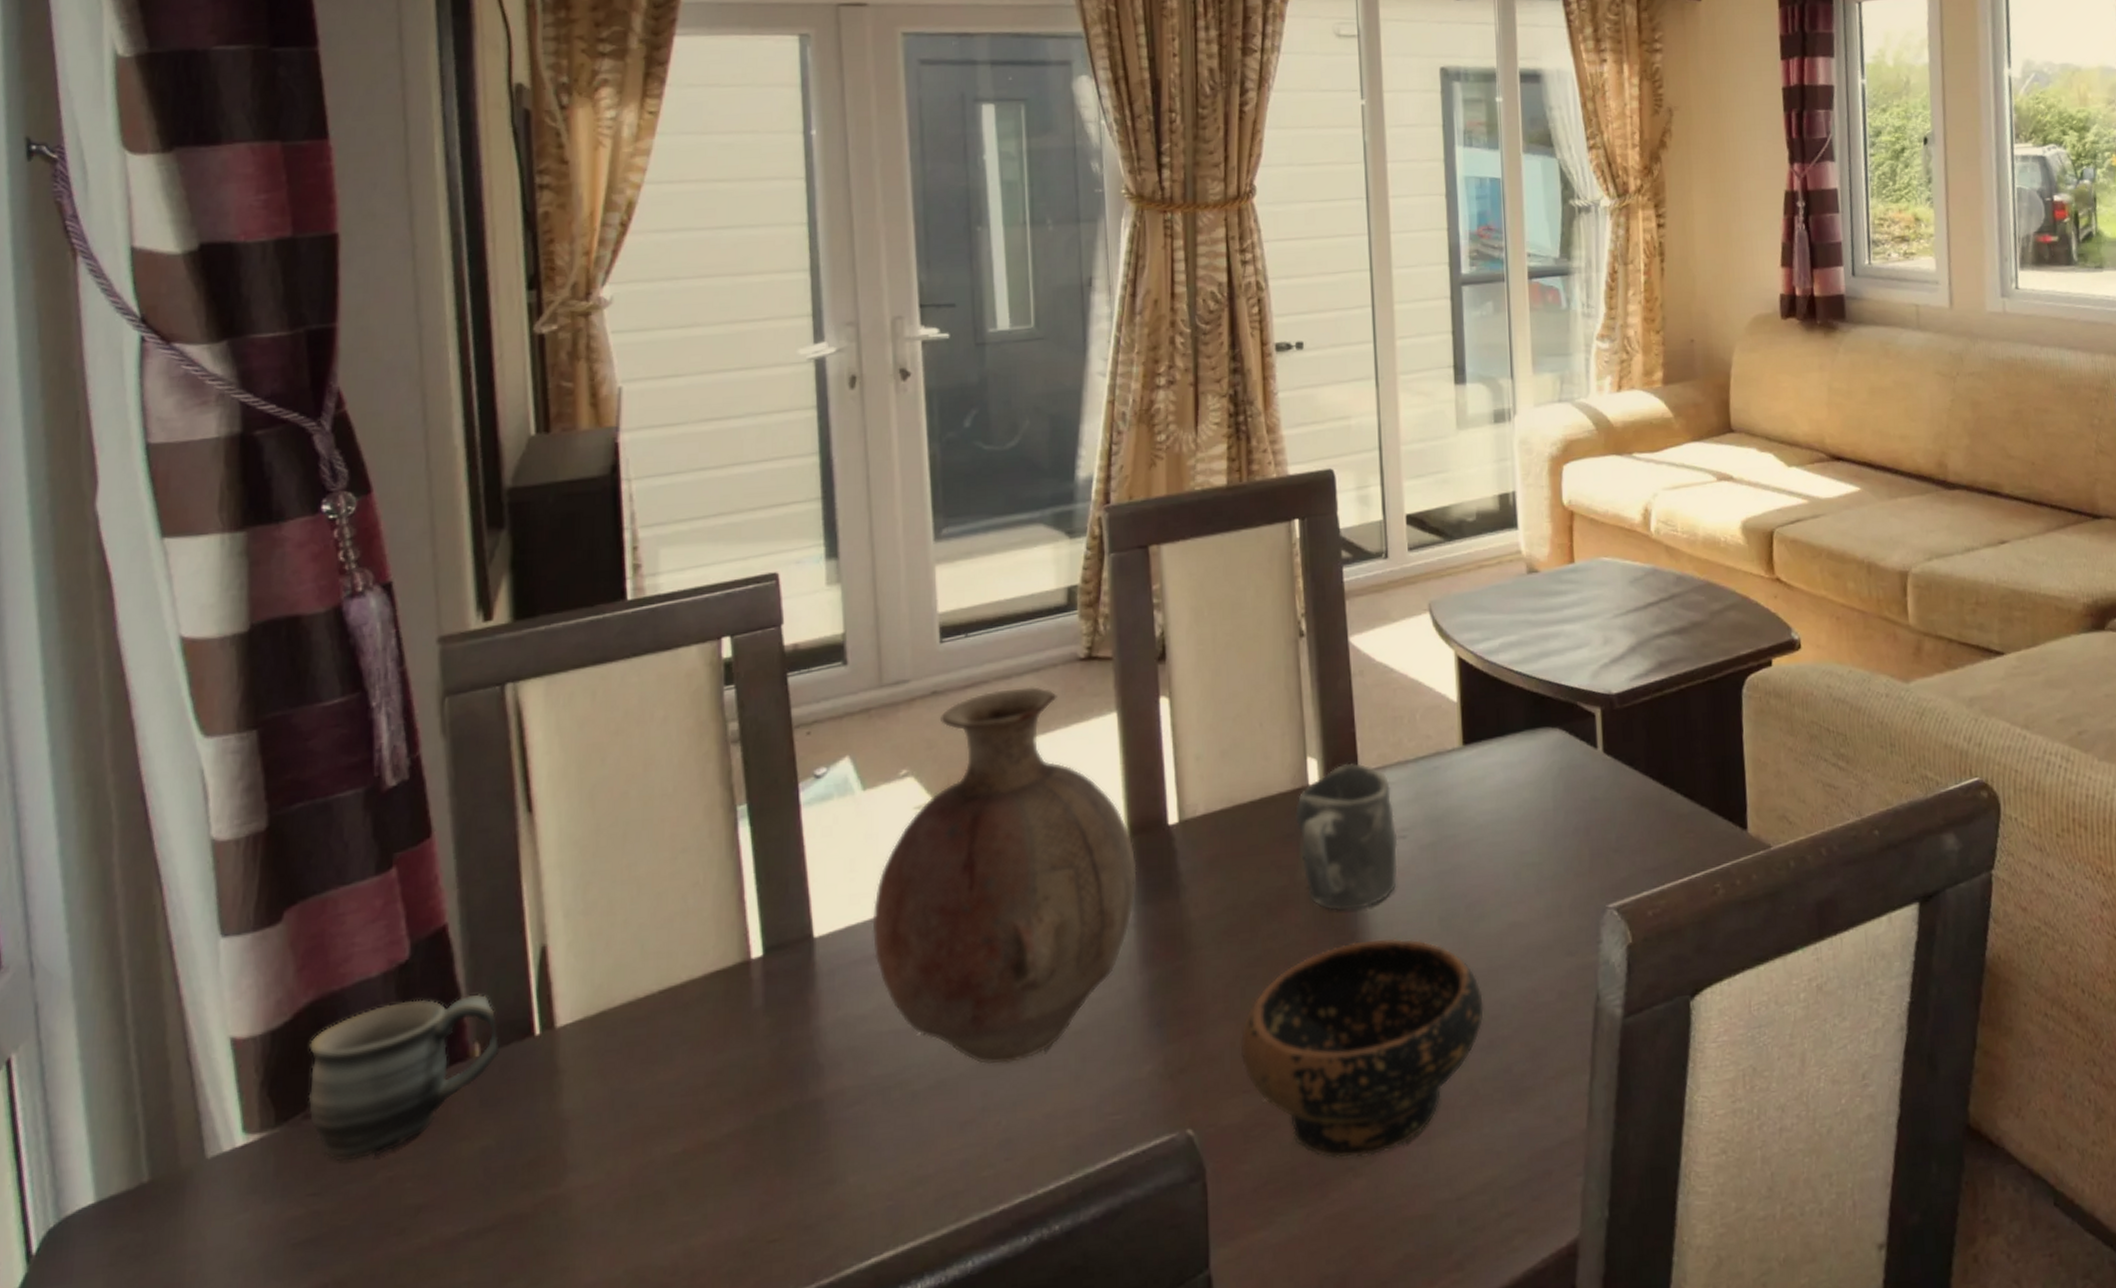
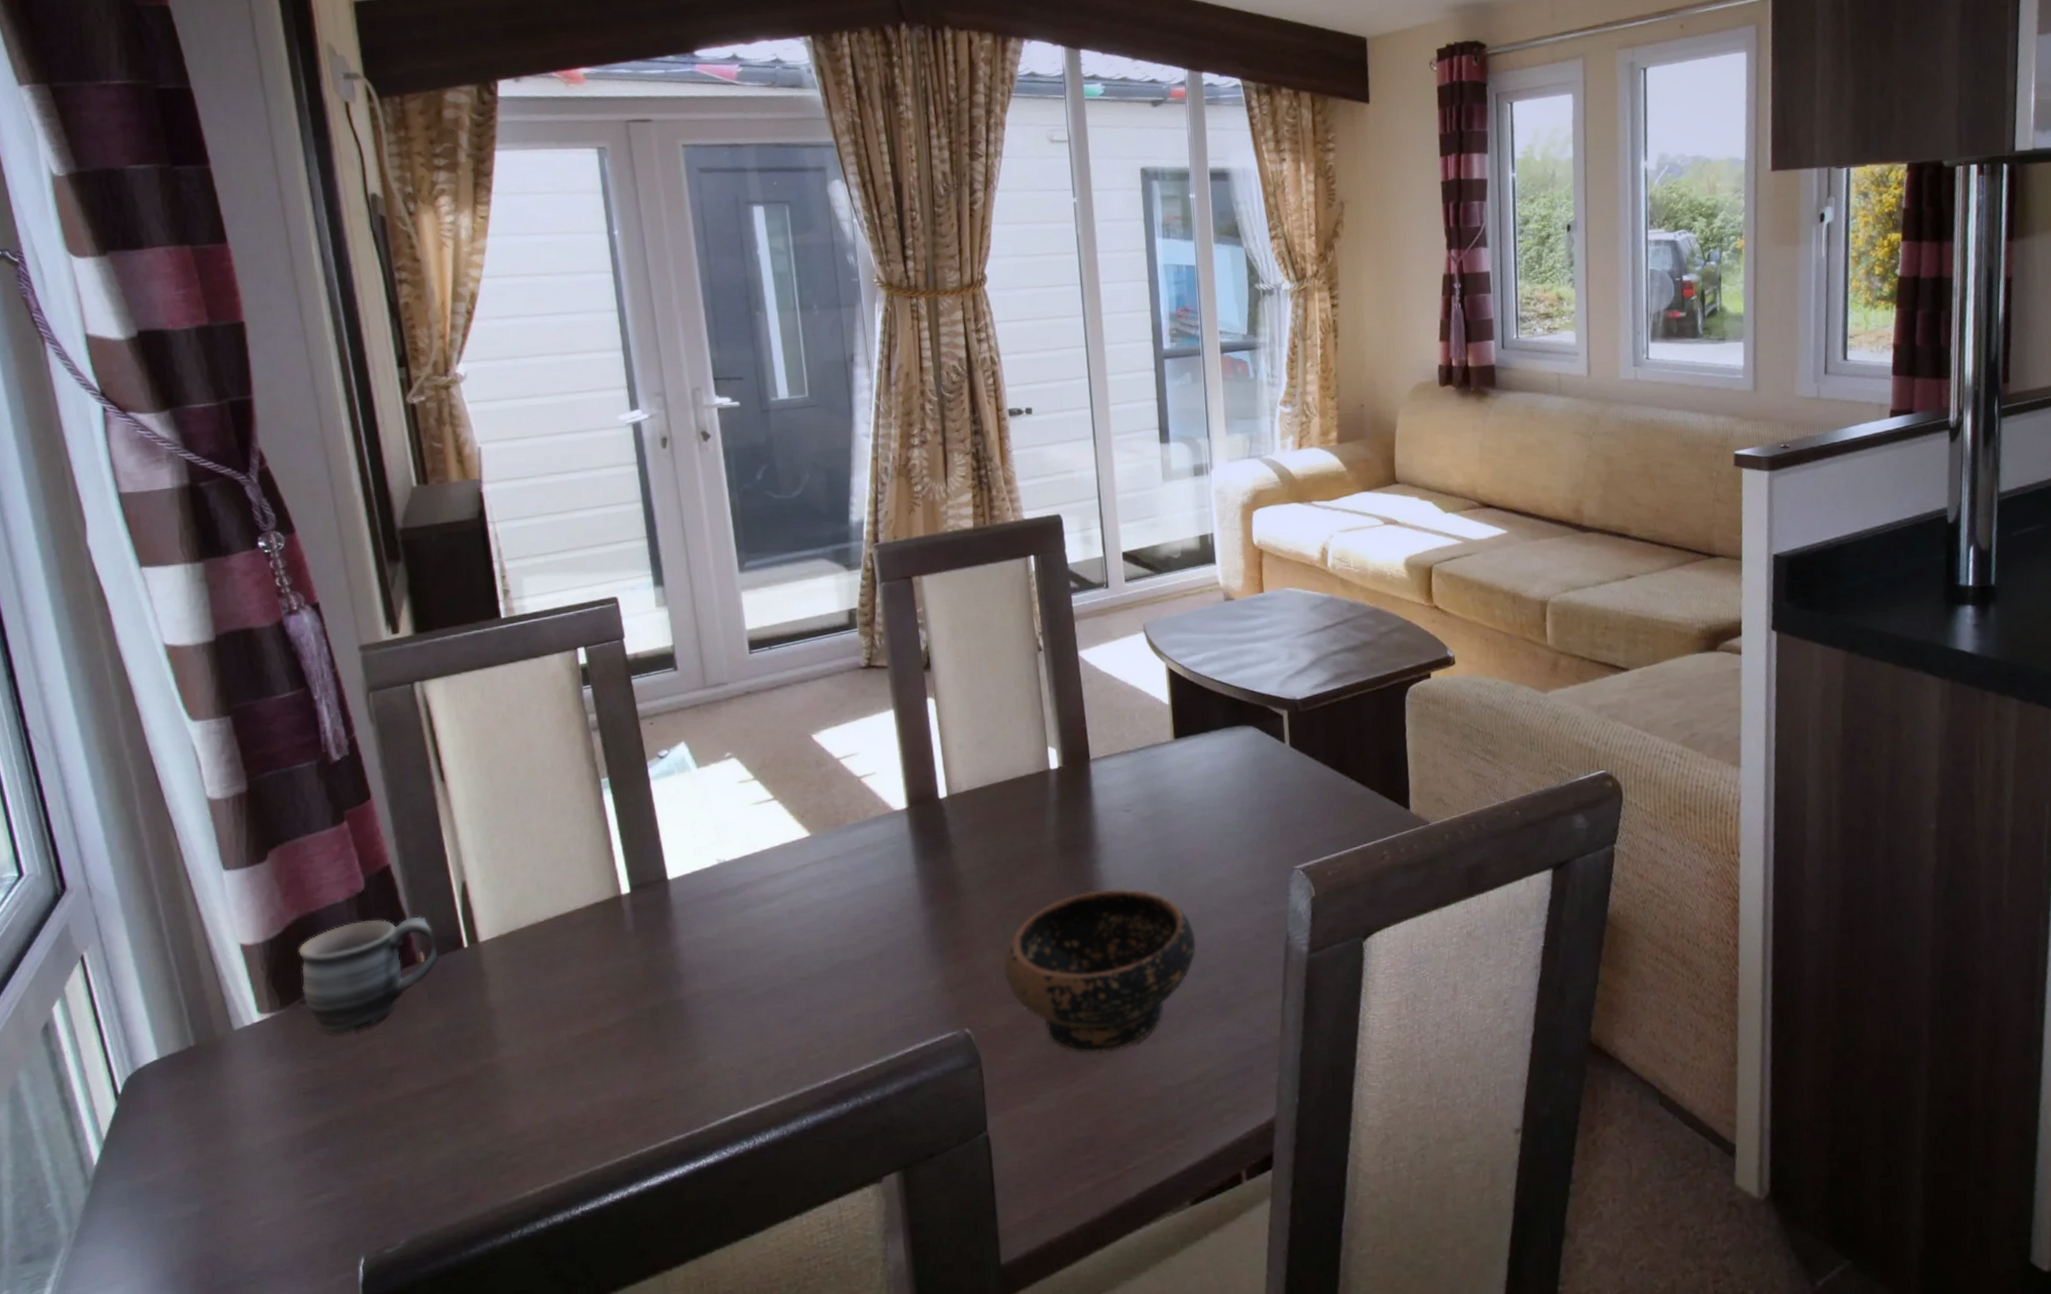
vase: present [872,687,1137,1065] -> none [712,689,916,977]
mug: present [1294,762,1398,910] -> none [1039,751,1124,867]

